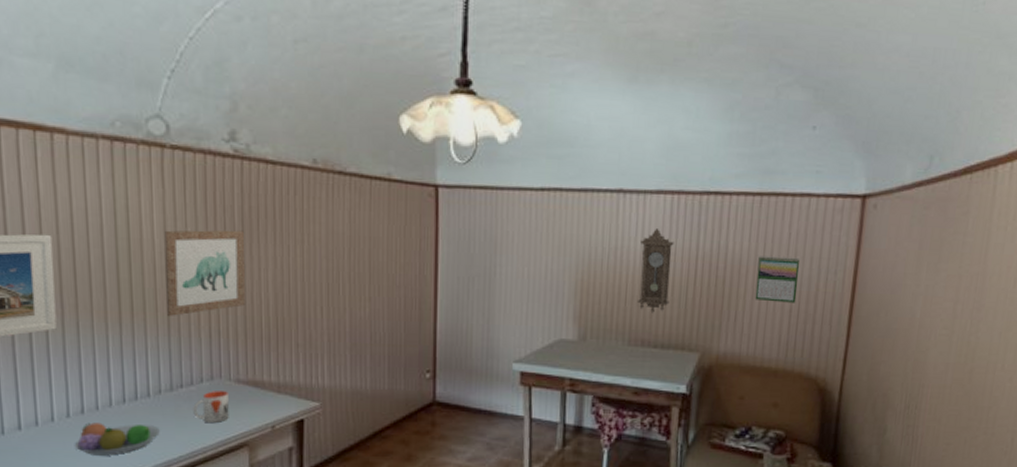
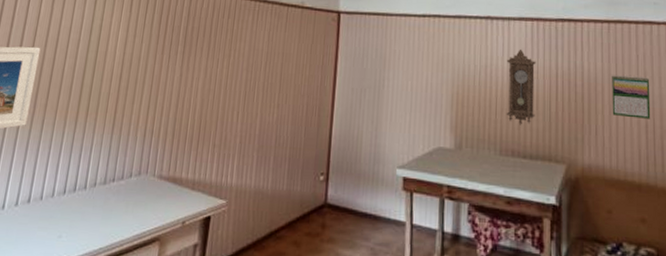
fruit bowl: present [75,422,160,456] -> none [16,211,88,245]
wall art: present [164,230,245,317] -> none [114,45,186,118]
mug: present [193,391,229,424] -> none [118,185,151,217]

